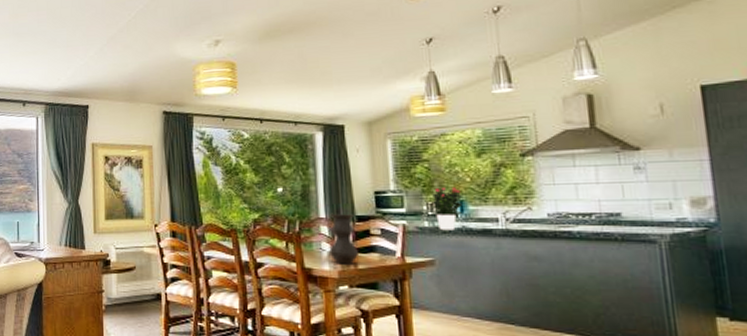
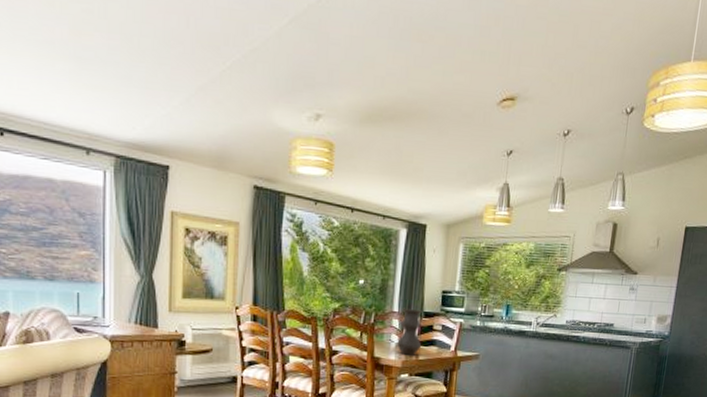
potted flower: present [431,186,463,231] -> none [484,291,510,330]

